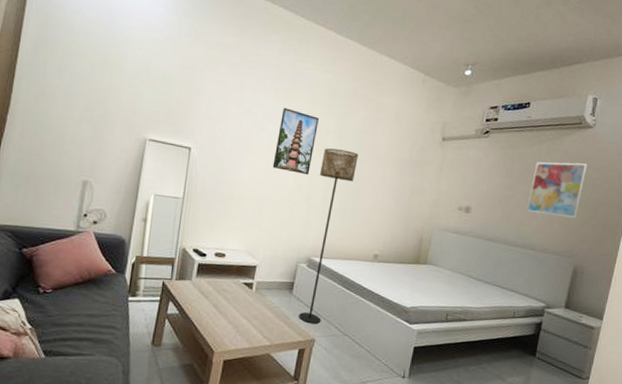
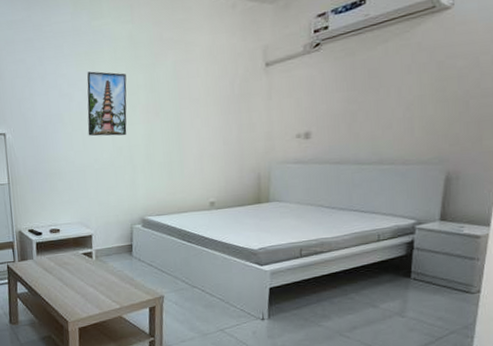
floor lamp: present [299,148,359,325] -> none [137,101,176,282]
wall art: present [527,162,588,218] -> none [378,53,450,124]

